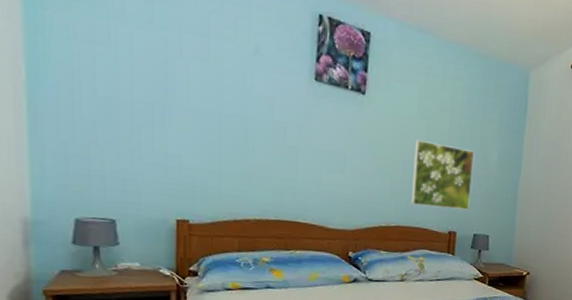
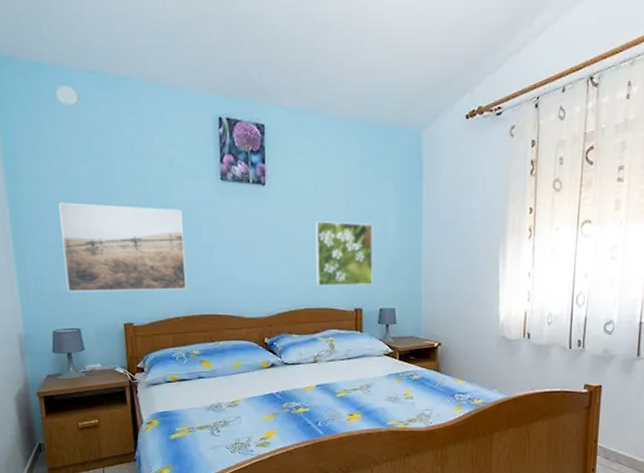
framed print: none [100,69,265,191] -> present [58,202,187,292]

